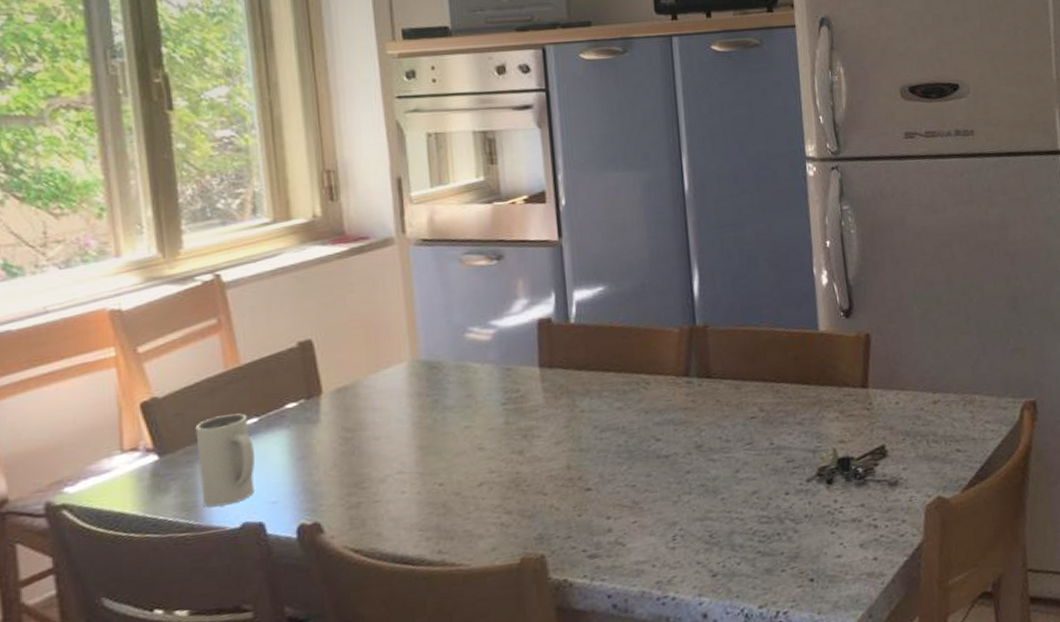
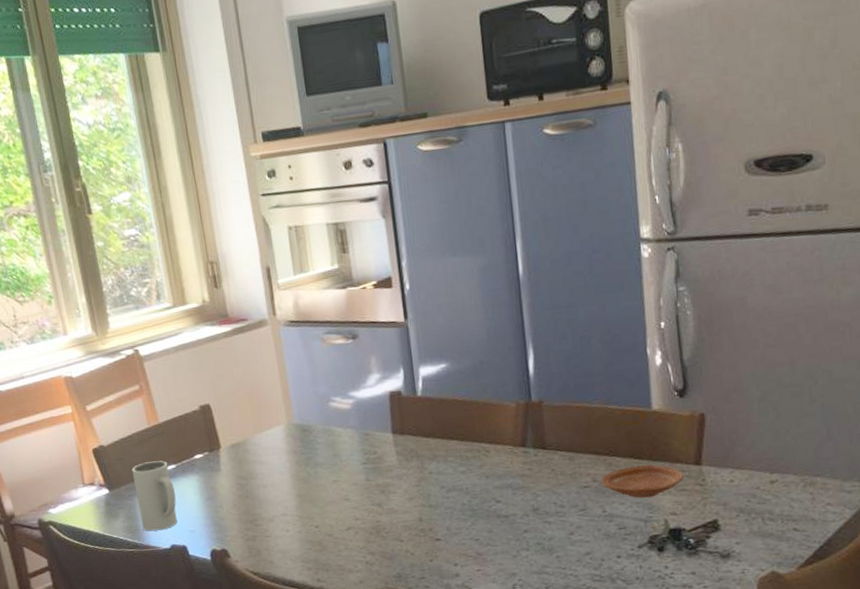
plate: none [768,389,852,427] -> present [600,464,685,498]

